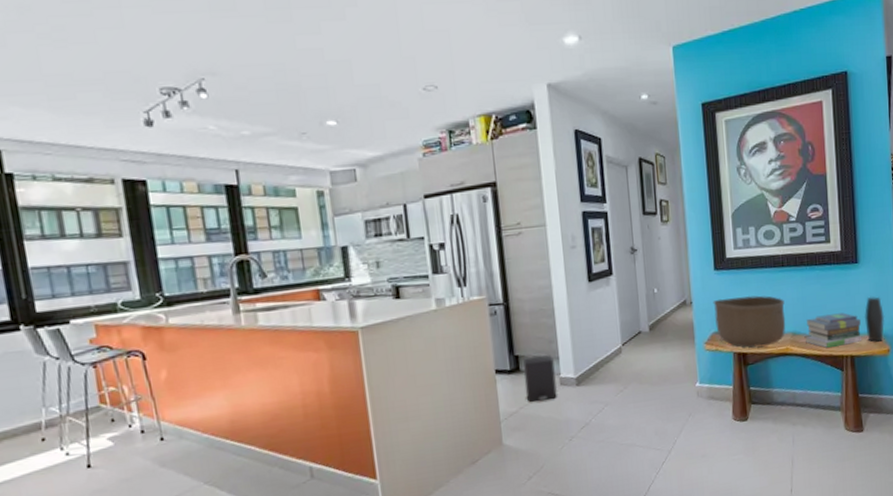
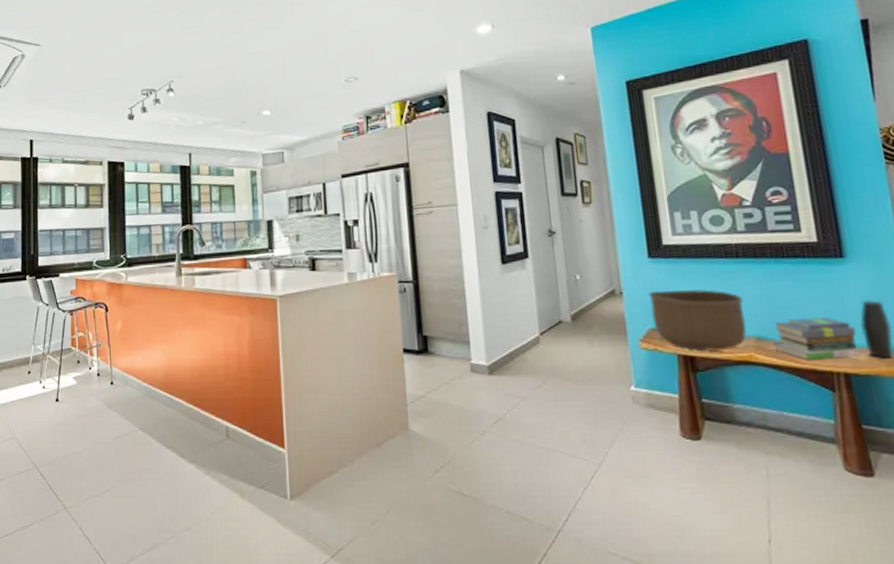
pedal bin: present [522,355,558,402] -> none [431,337,468,387]

